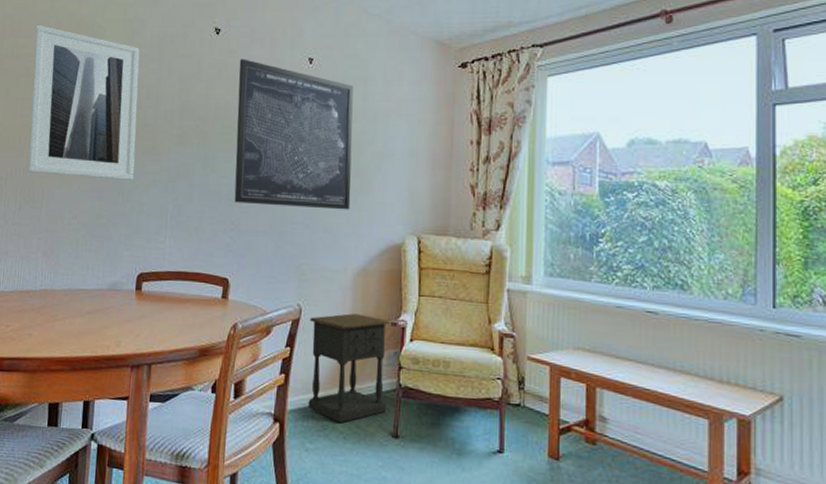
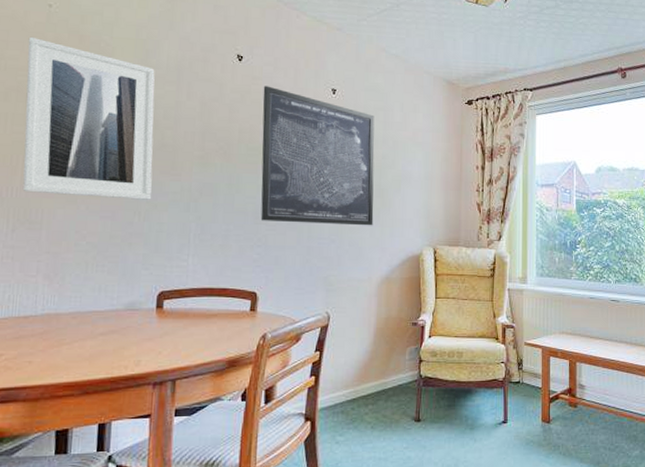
nightstand: present [307,313,390,424] -> none [337,317,411,415]

